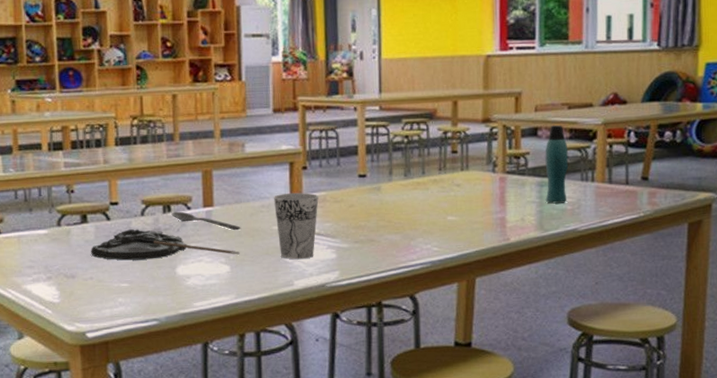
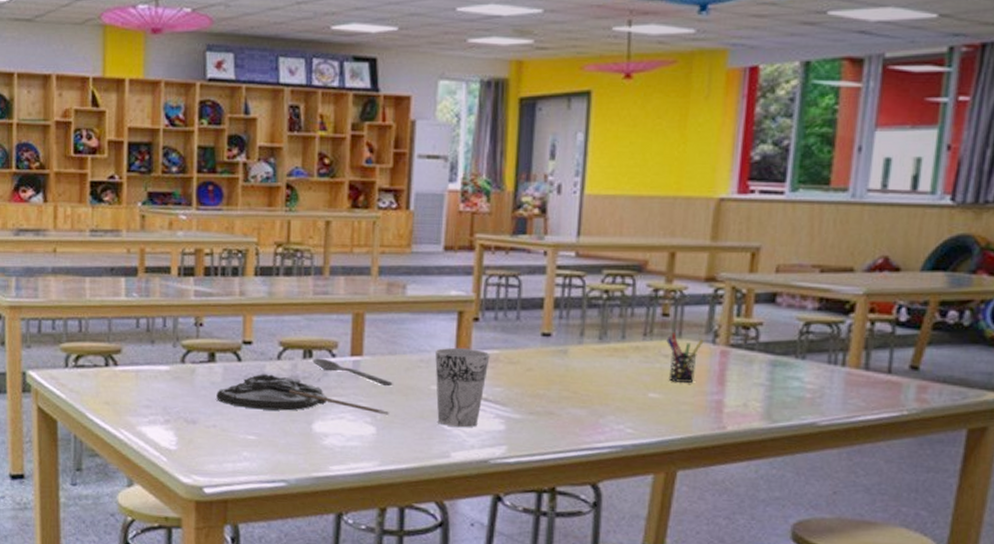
pen holder: none [457,166,486,206] -> present [666,333,704,383]
bottle: present [545,125,569,204] -> none [777,292,815,390]

